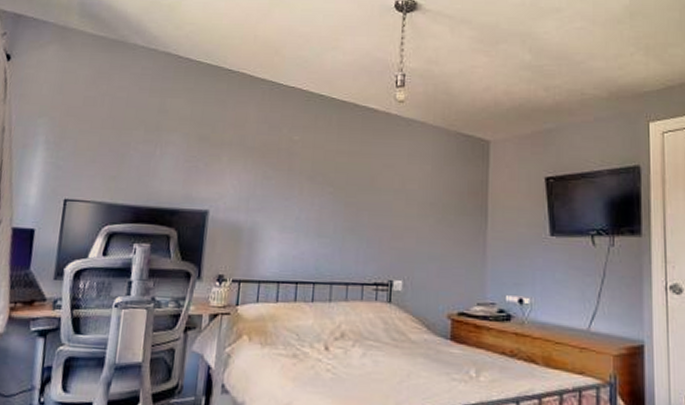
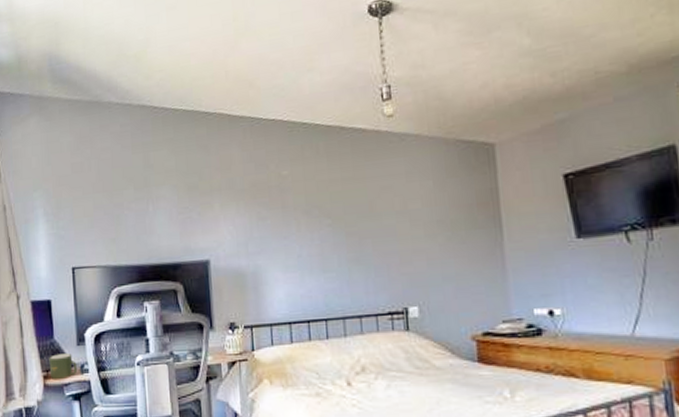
mug: none [18,286,50,314] -> present [49,353,77,381]

